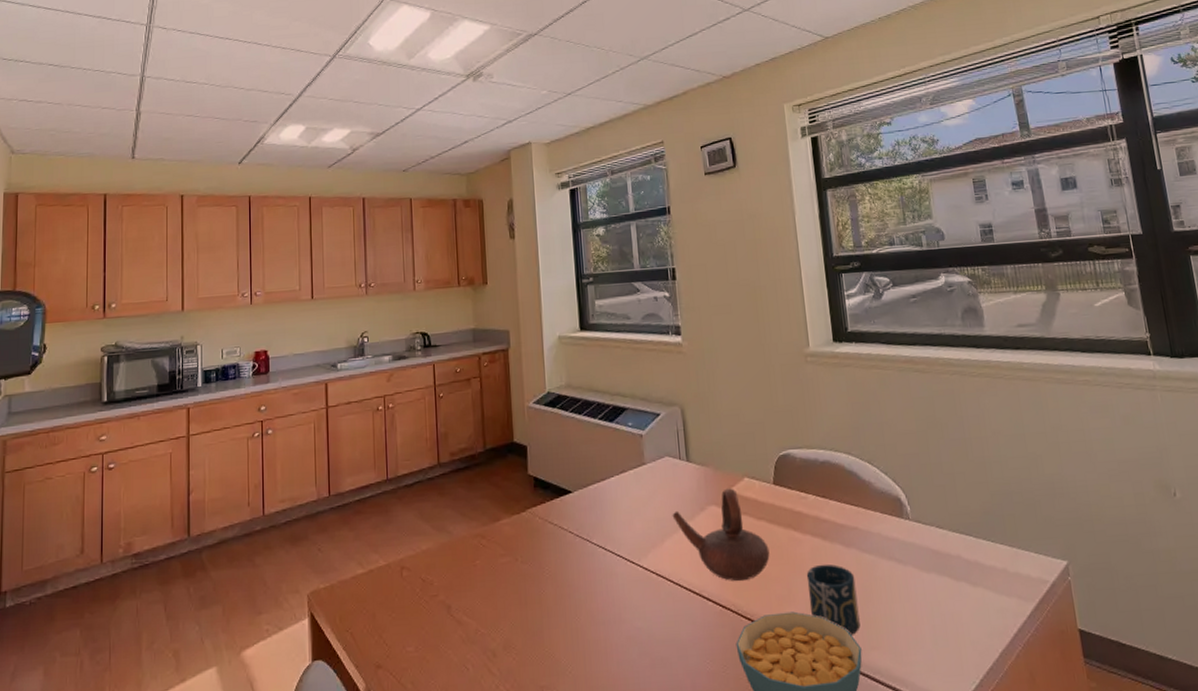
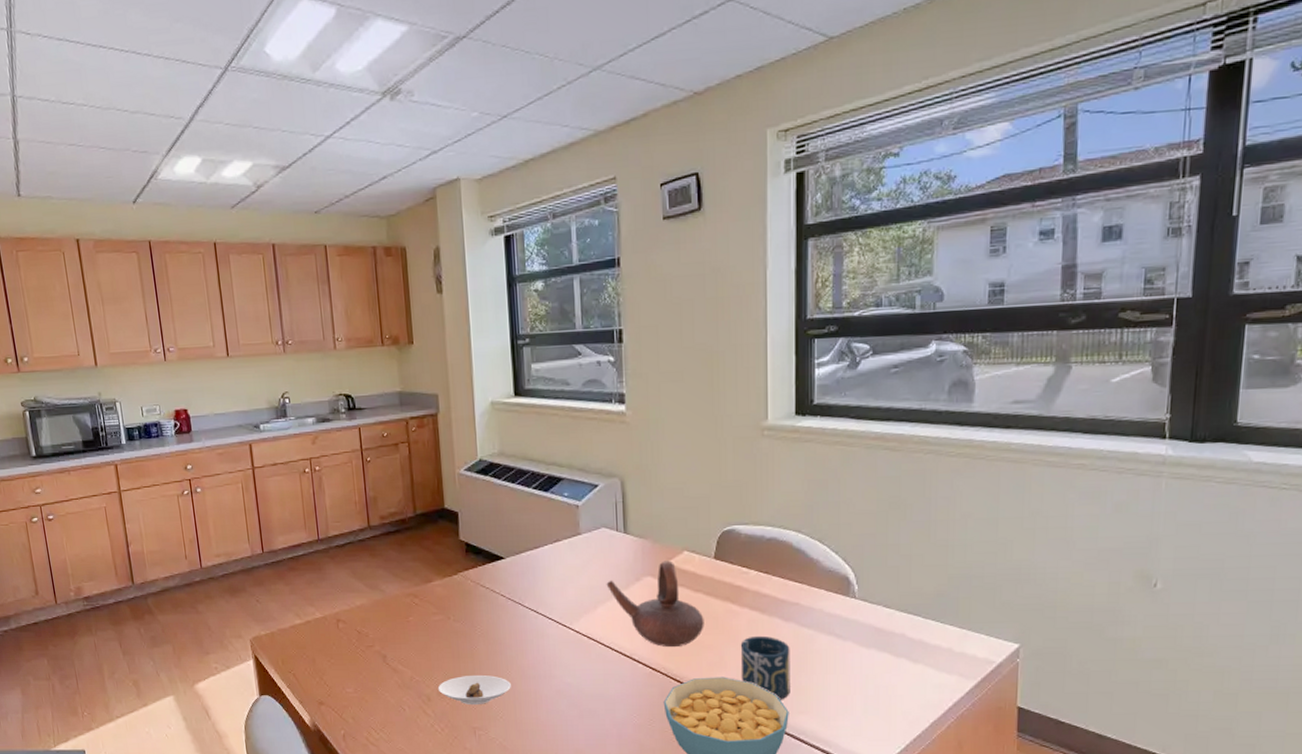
saucer: none [503,623,580,659] -> present [437,675,511,704]

